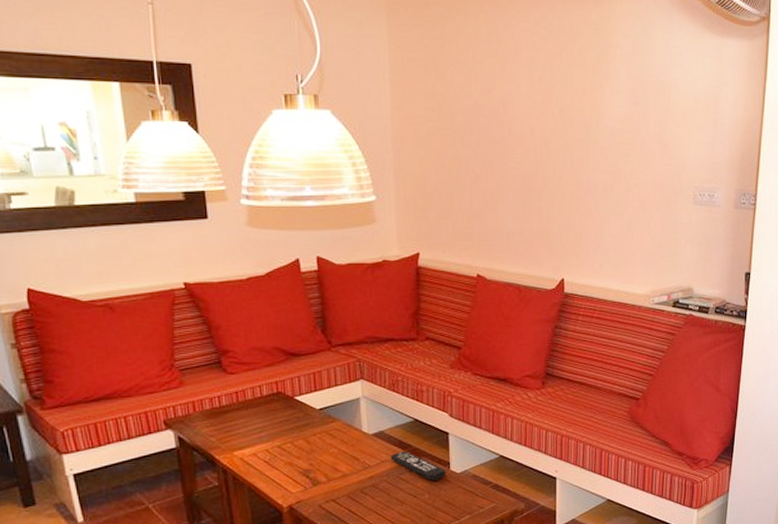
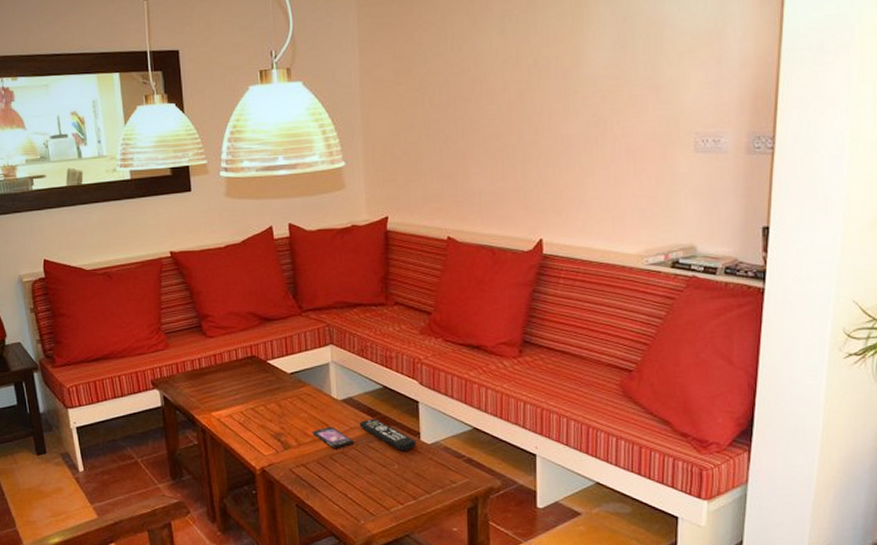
smartphone: none [342,460,386,482] -> present [312,426,355,448]

